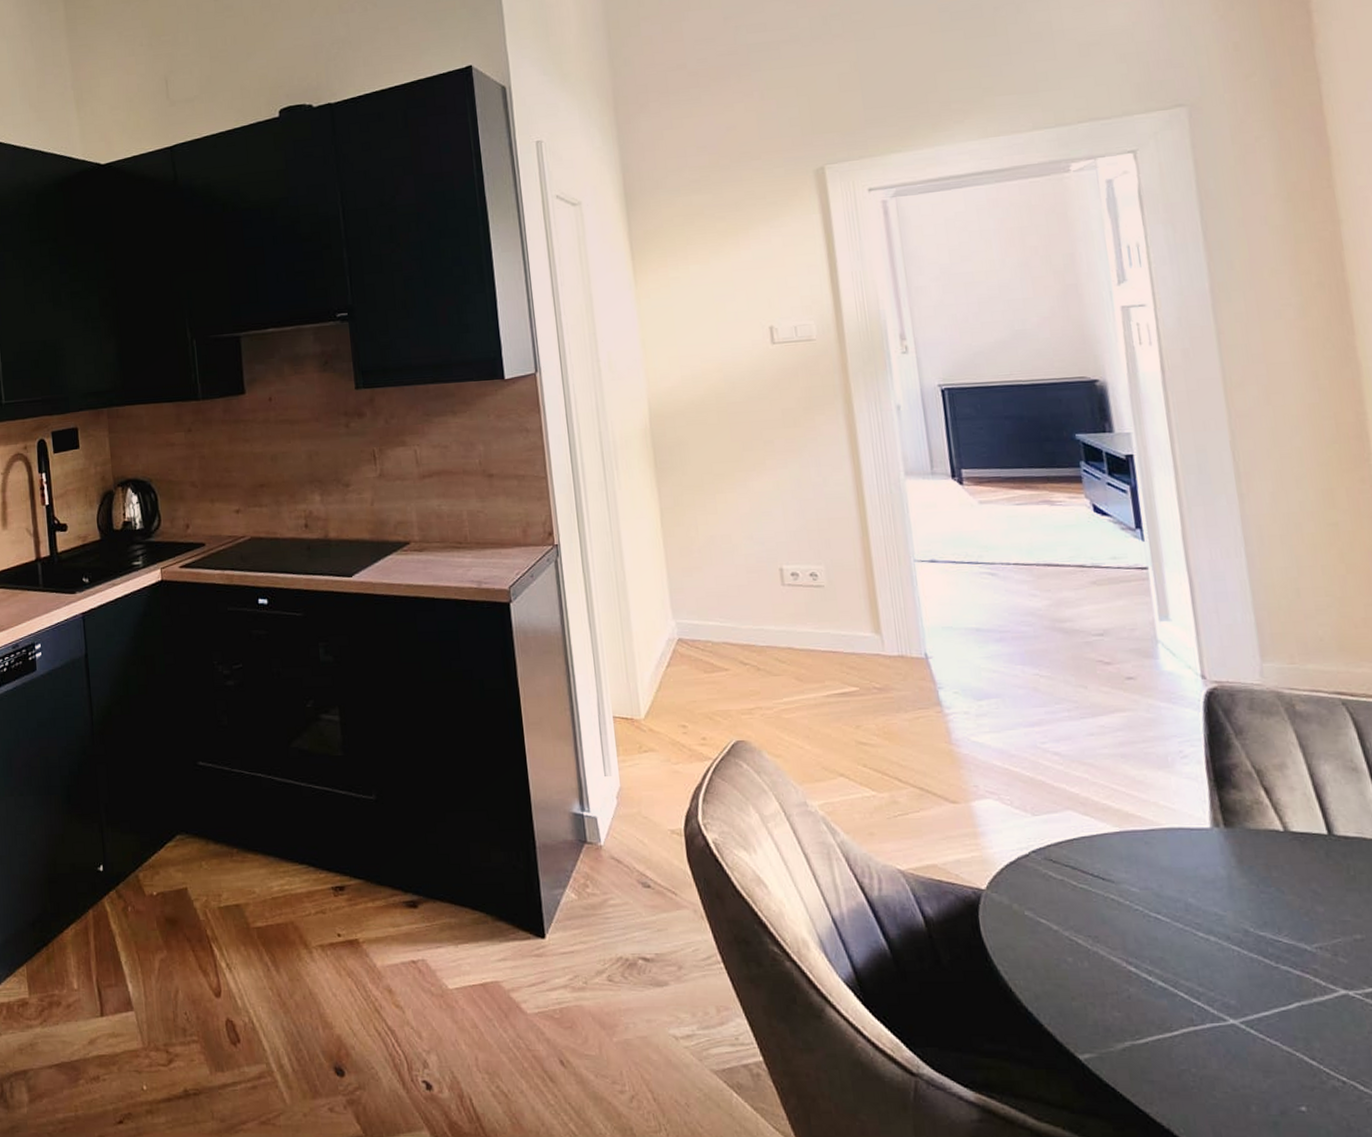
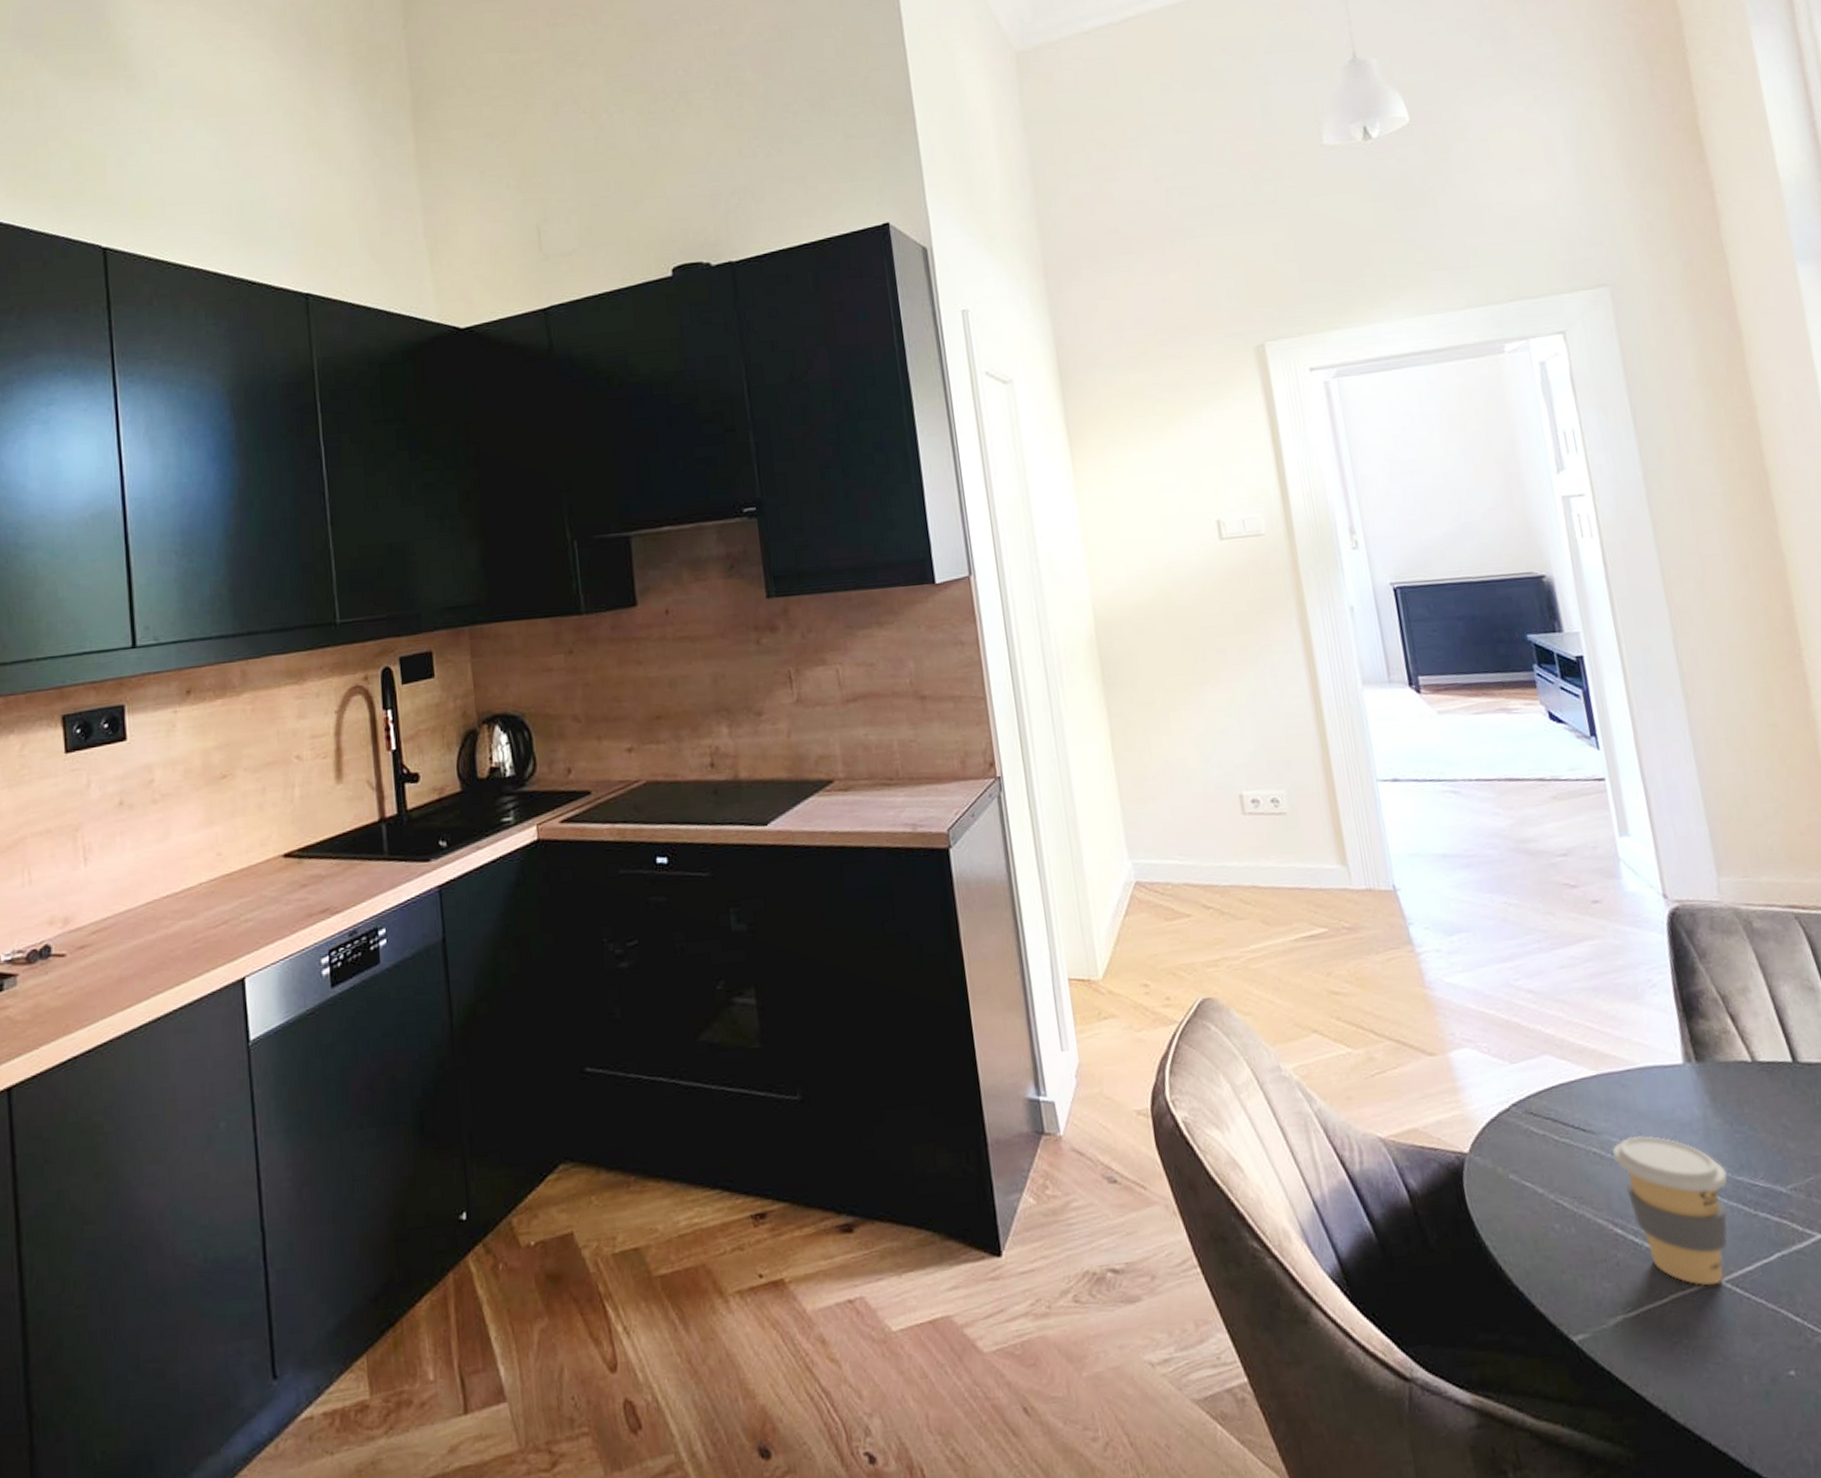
coffee cup: none [1131,887,1249,1025] -> present [1612,1136,1728,1286]

